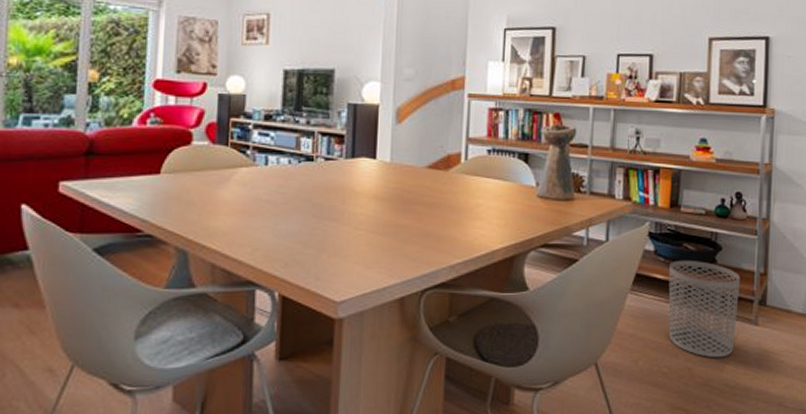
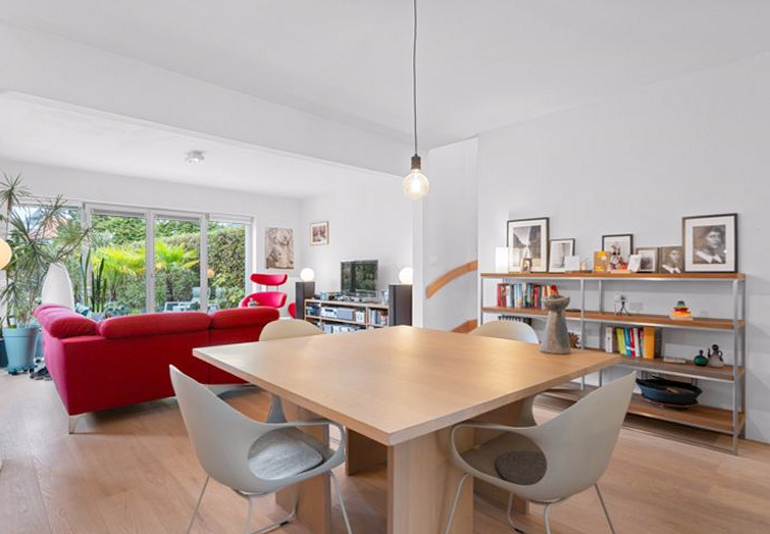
waste bin: present [668,260,741,358] -> none [656,401,720,482]

